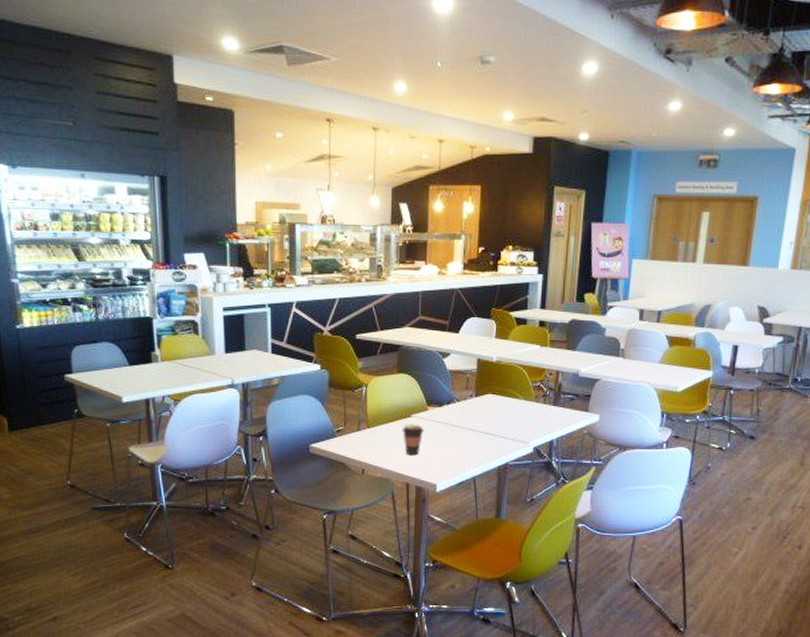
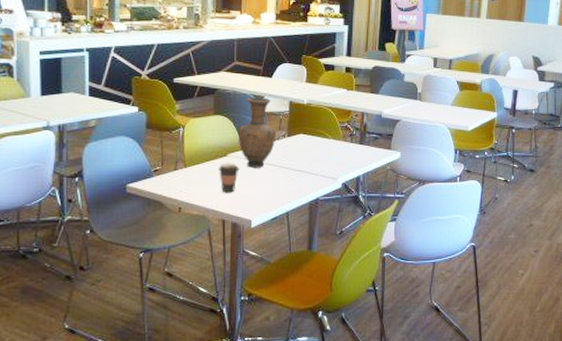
vase: none [423,353,463,430] -> present [238,96,277,168]

